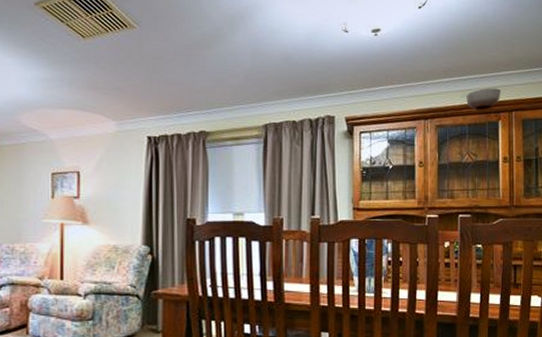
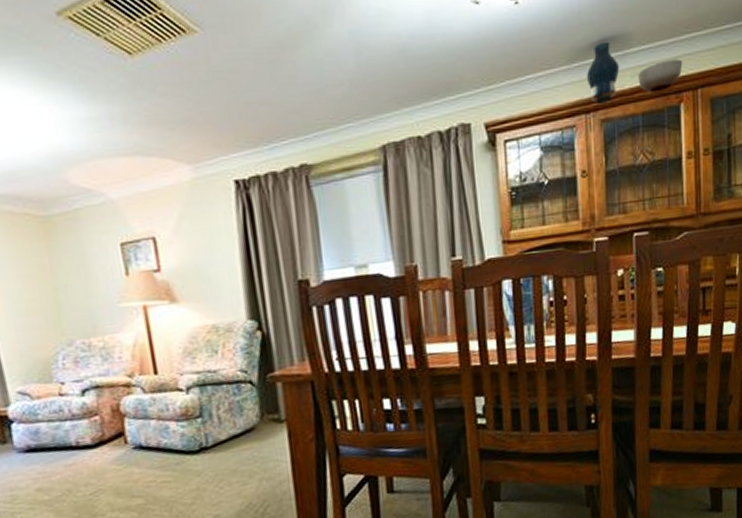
vase: none [426,69,452,115] -> present [586,41,620,105]

